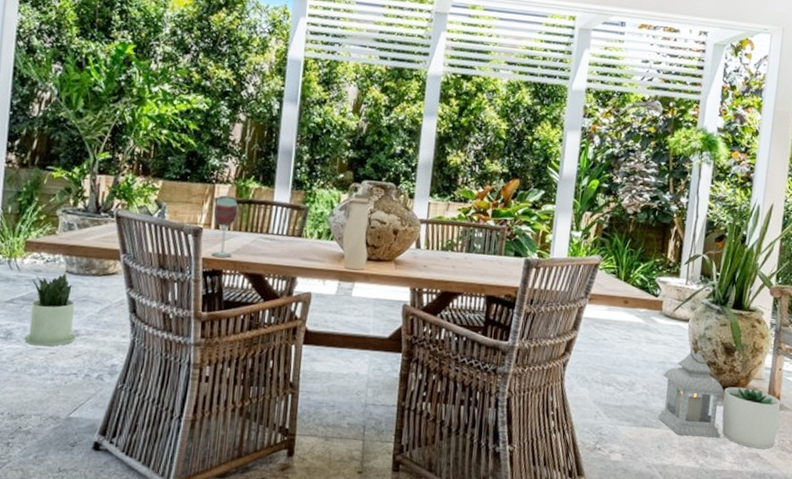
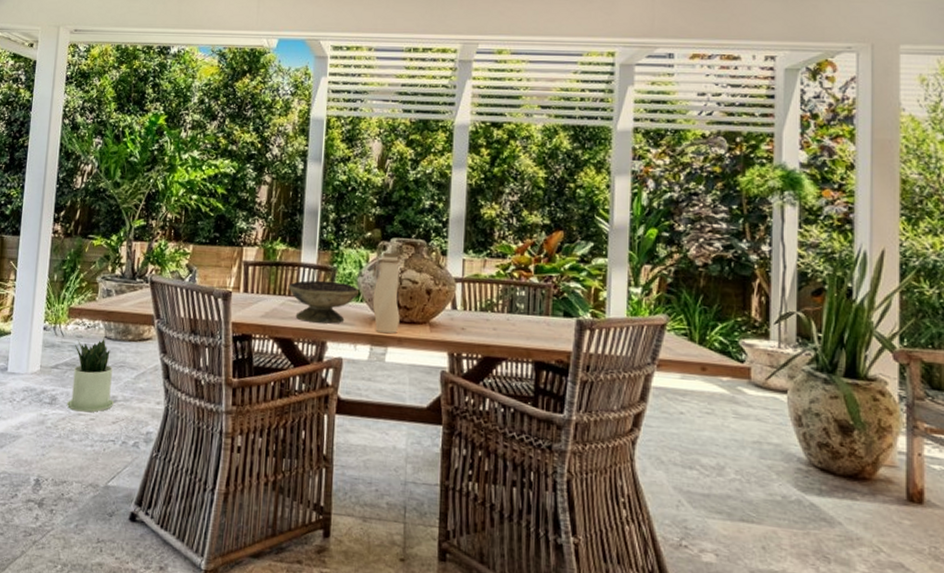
wineglass: present [212,195,238,258] -> none [241,258,266,322]
decorative bowl: none [260,218,329,260] -> present [288,280,359,324]
lantern: present [658,346,724,438] -> none [759,423,846,540]
planter: present [722,387,781,449] -> none [845,475,926,558]

